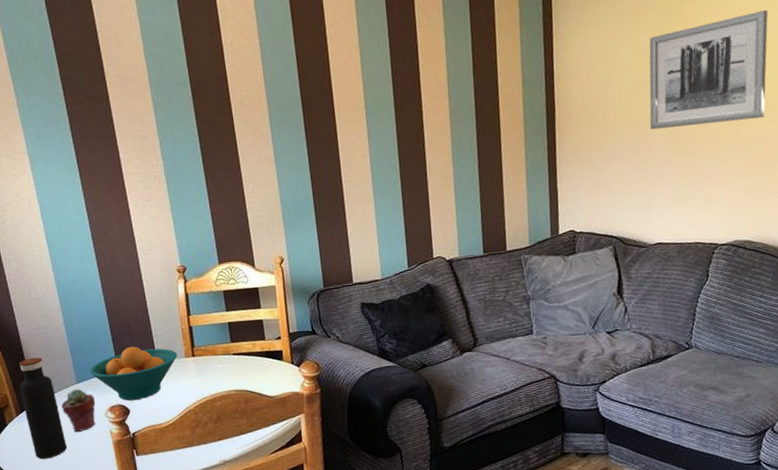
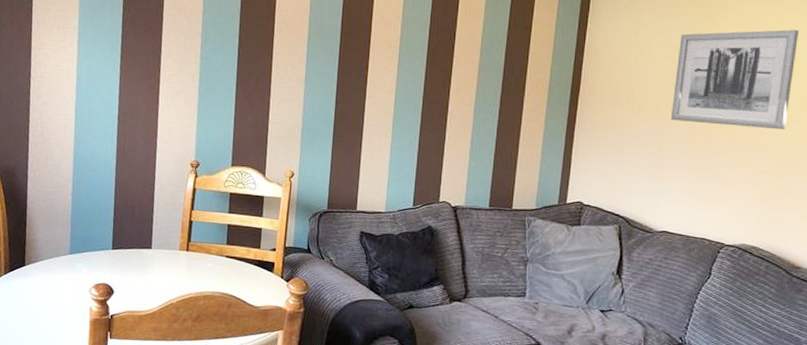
water bottle: present [19,357,68,459] -> none [12,220,47,323]
potted succulent: present [61,388,96,432] -> none [49,259,83,303]
fruit bowl: present [90,346,178,401] -> none [85,228,173,283]

